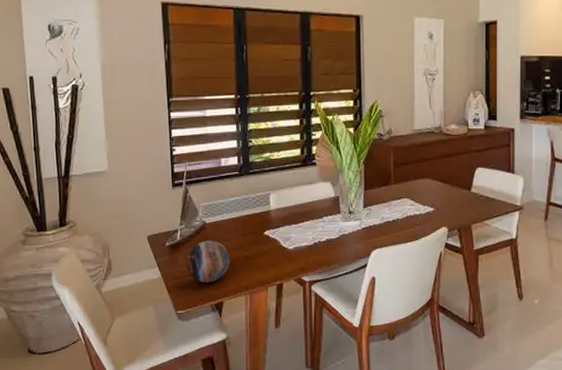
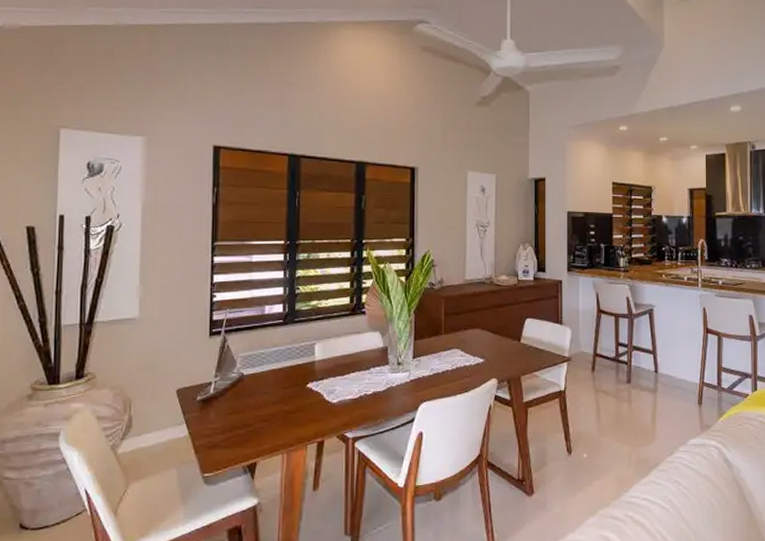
decorative orb: present [186,240,230,283] -> none [218,394,268,441]

